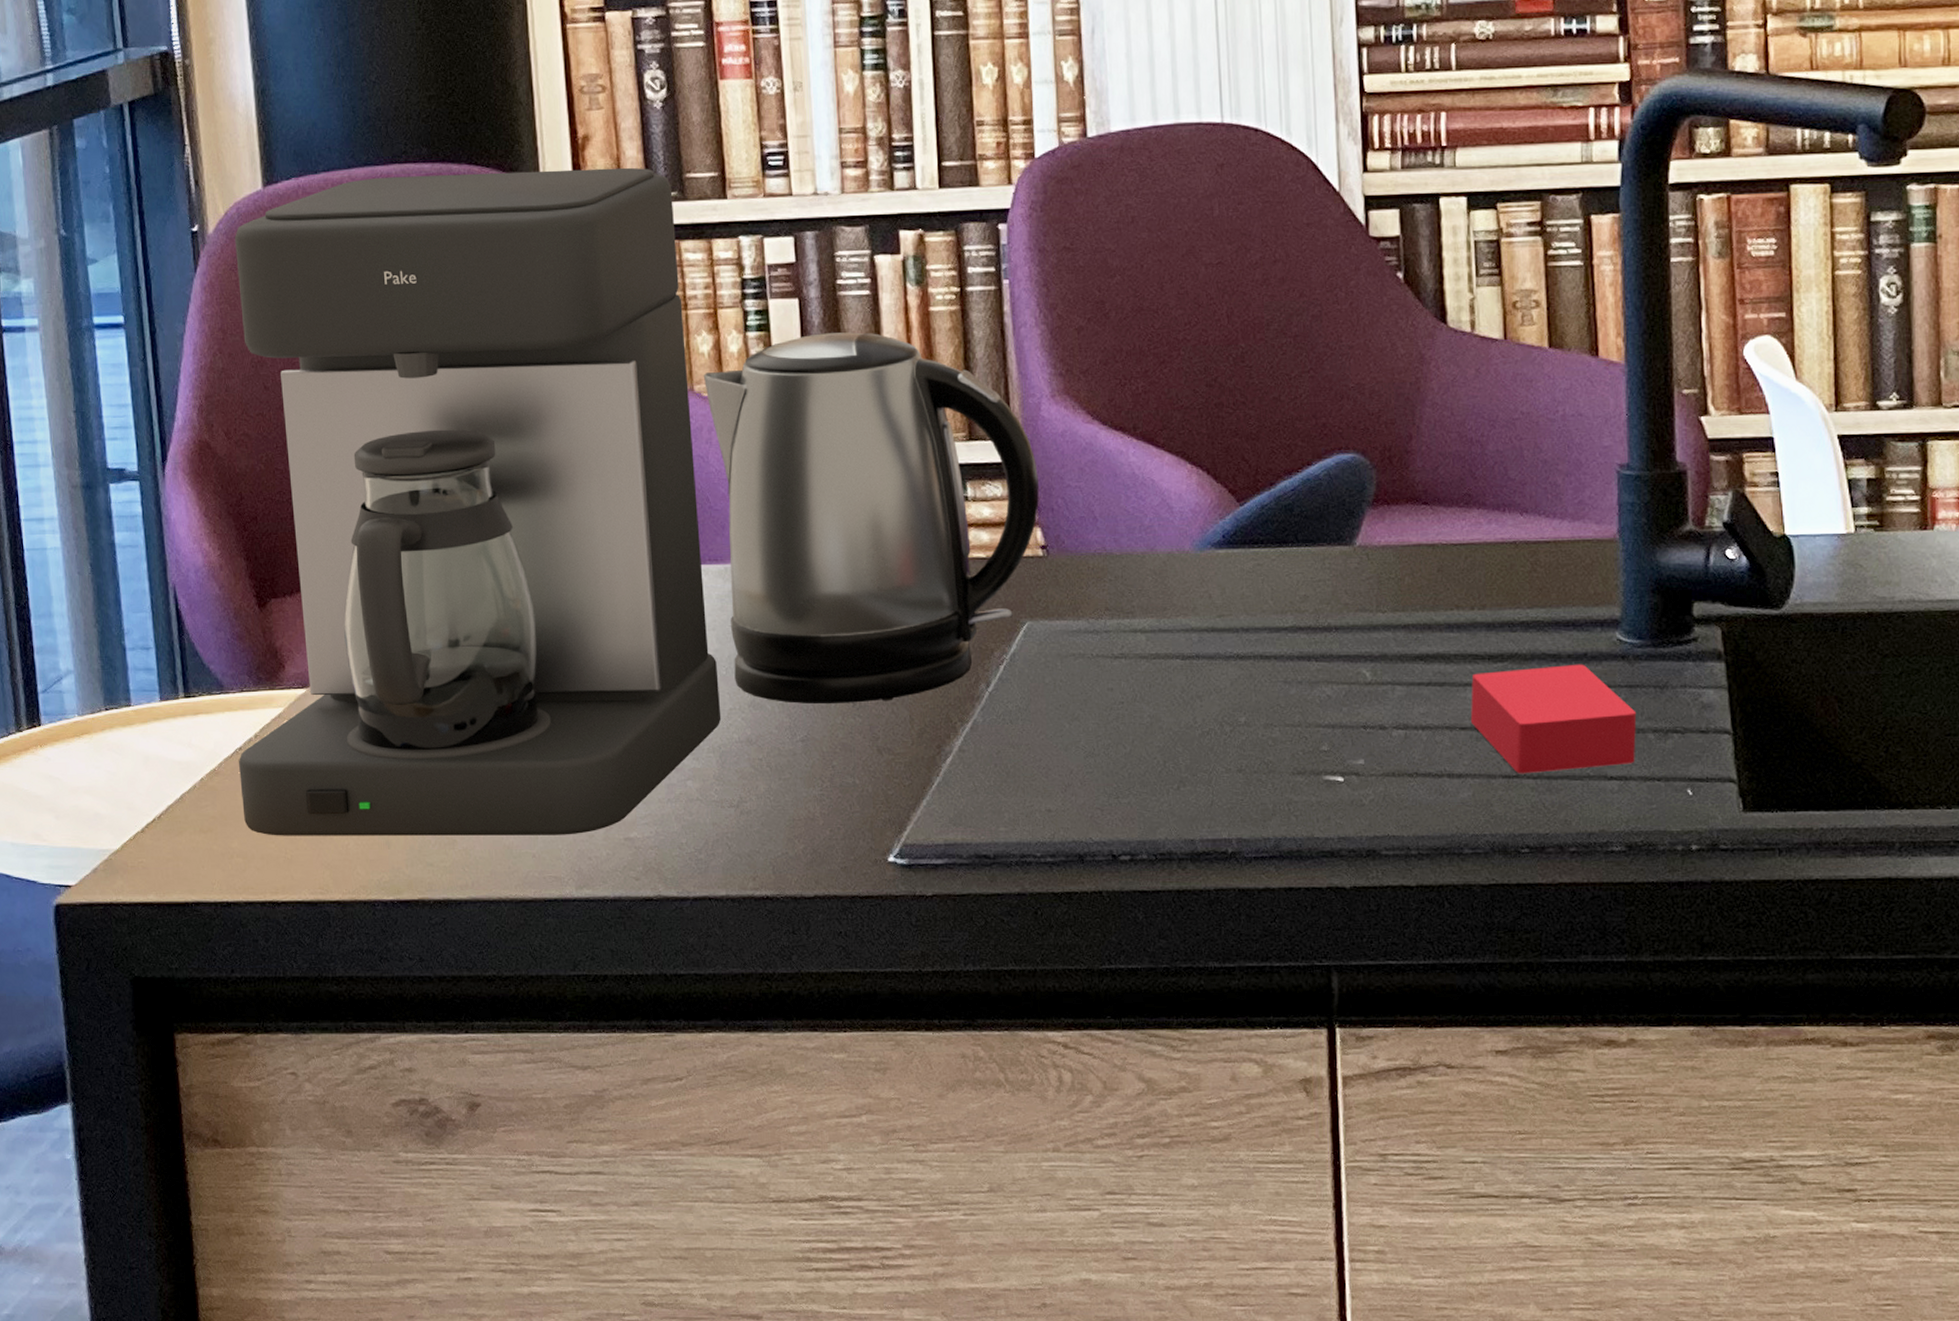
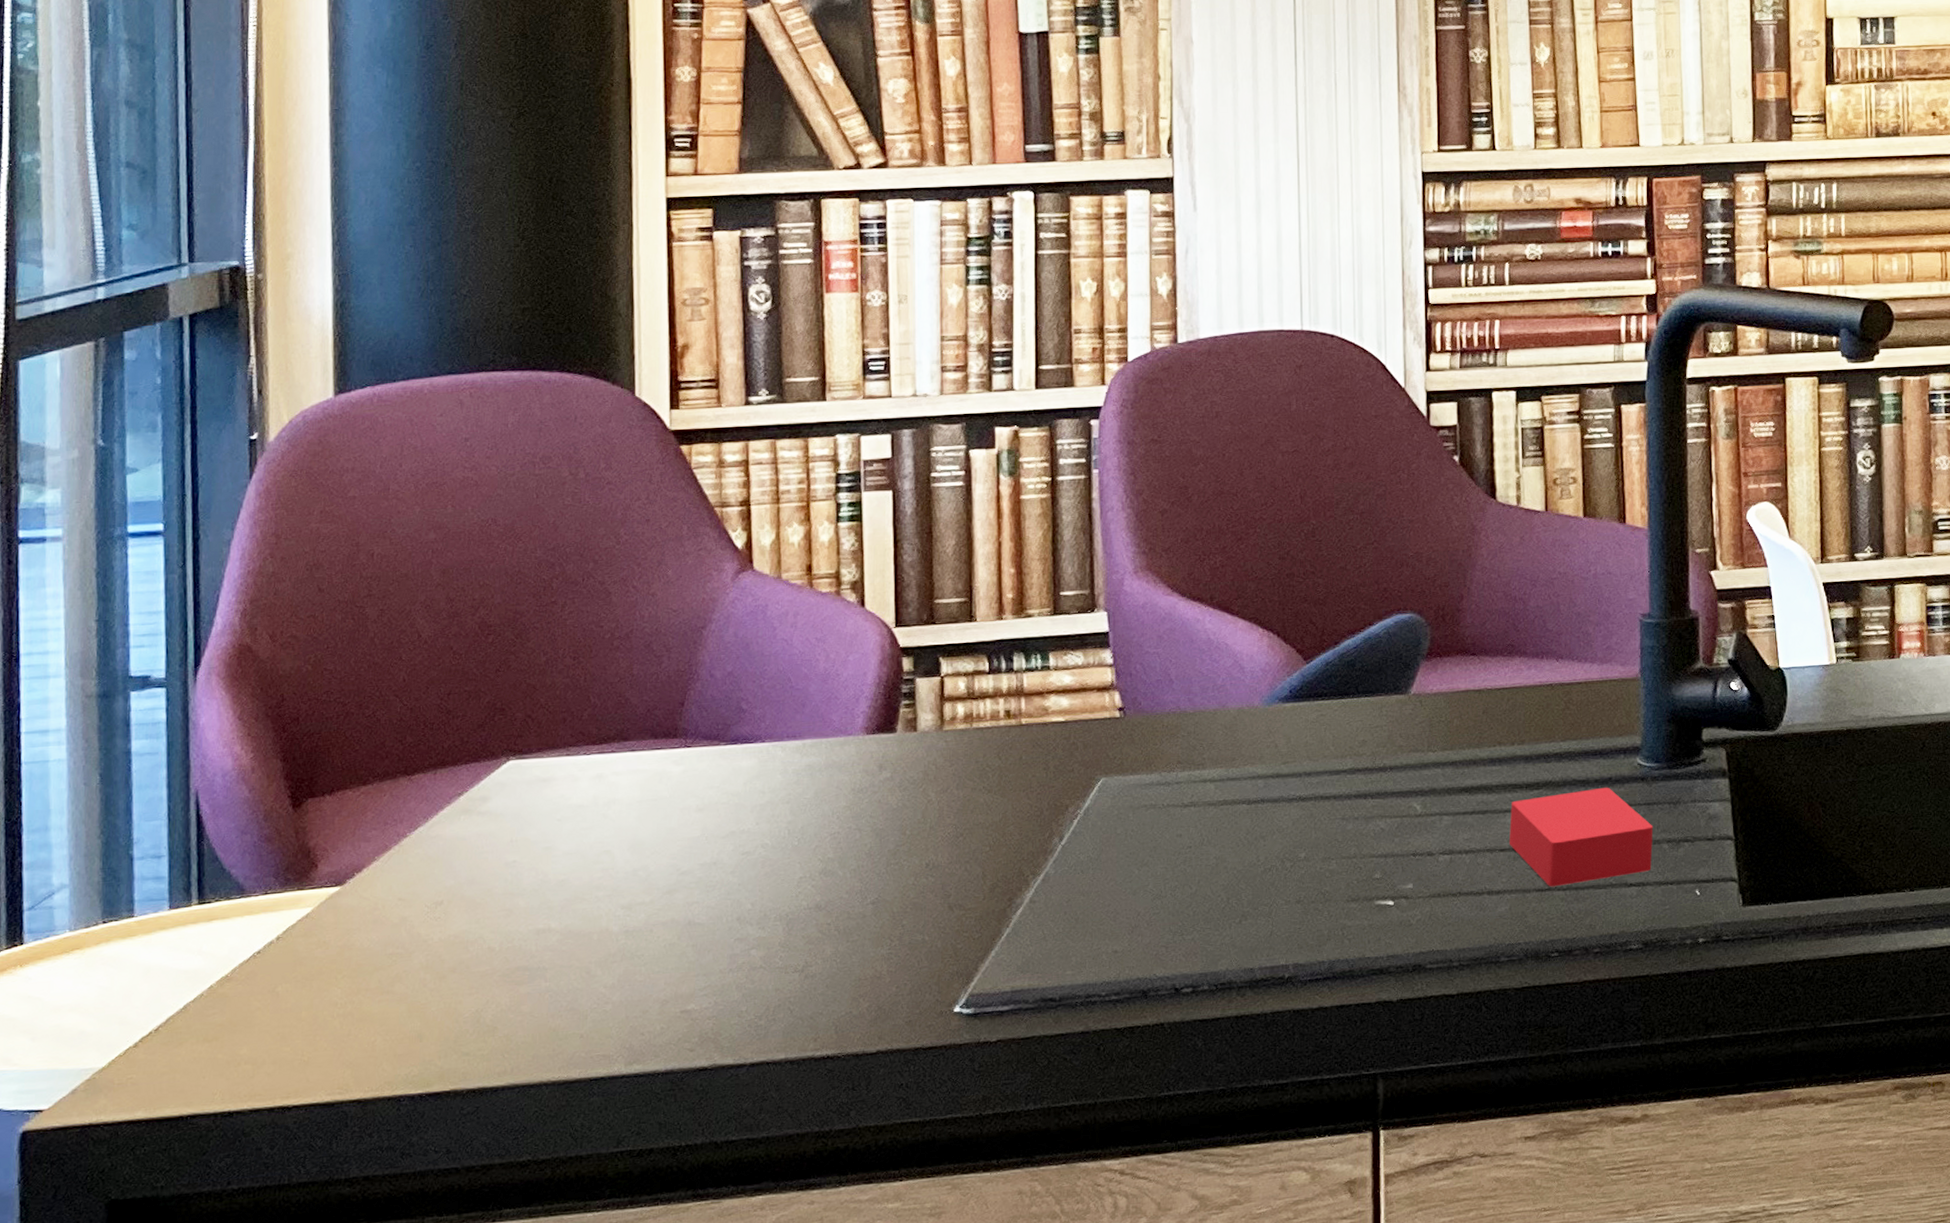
coffee maker: present [235,167,722,836] -> none [255,373,791,1039]
kettle: present [703,332,1040,705] -> none [792,520,1120,868]

